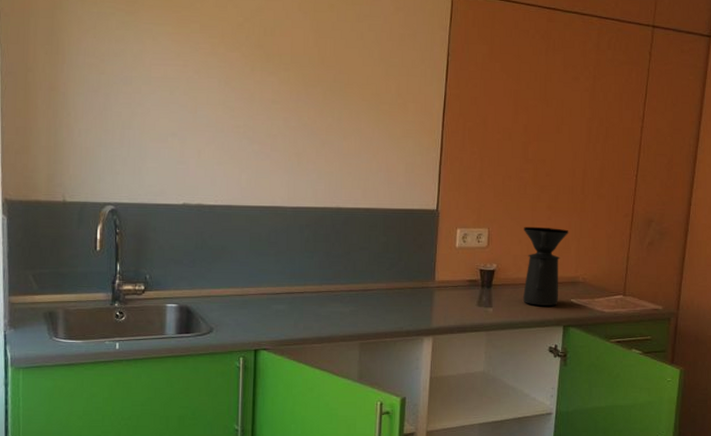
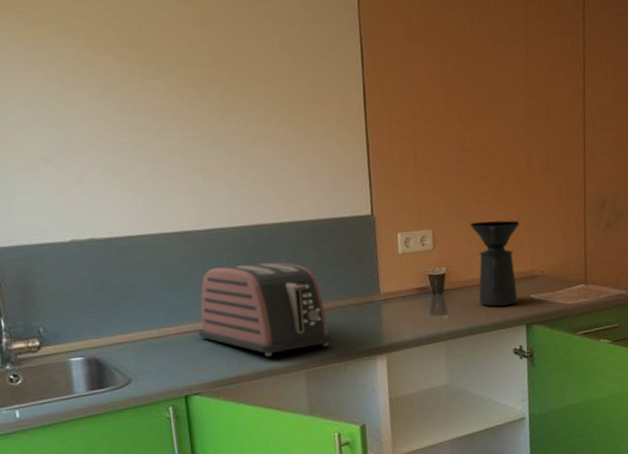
toaster: none [274,241,388,325] -> present [197,262,333,357]

